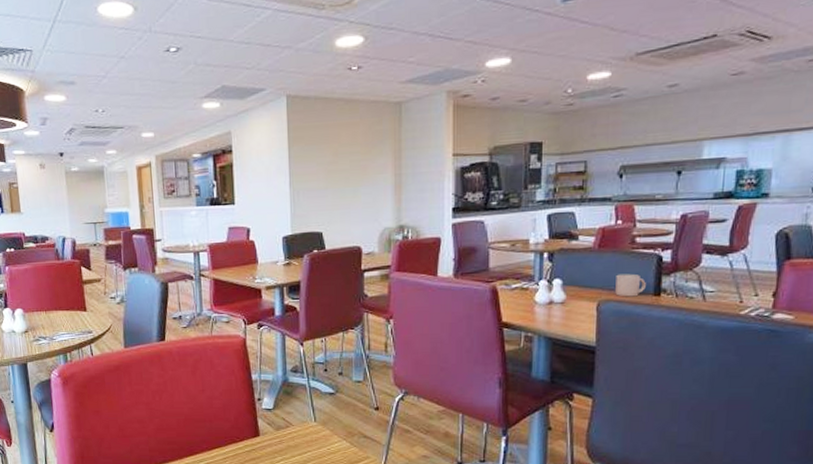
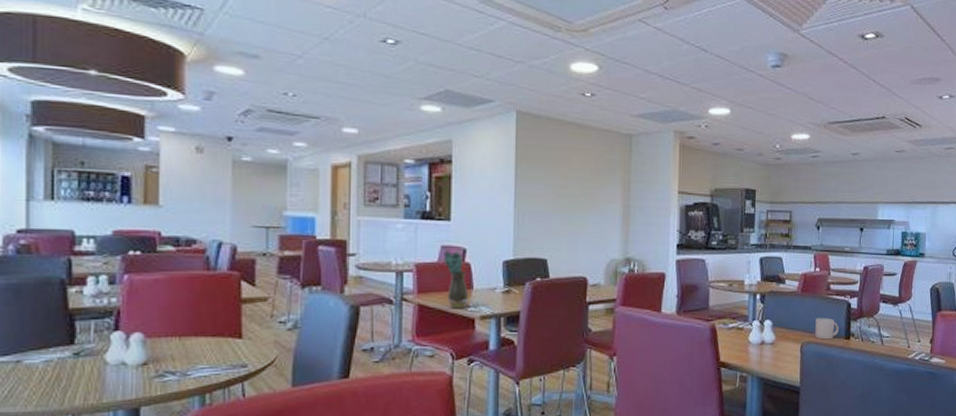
vase: none [230,228,255,282] -> present [442,248,469,309]

